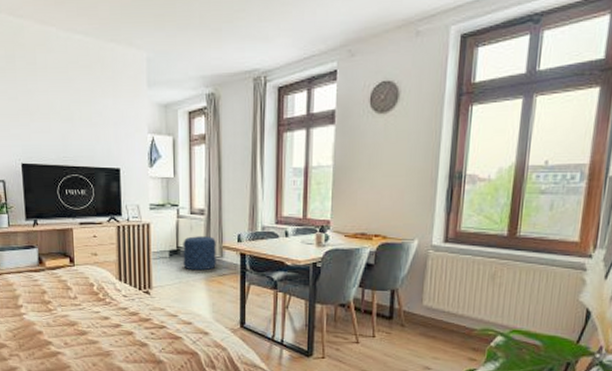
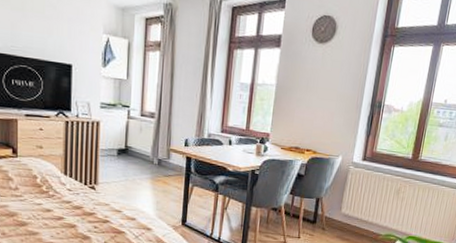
pouf: present [183,236,216,271] -> none [130,137,164,171]

